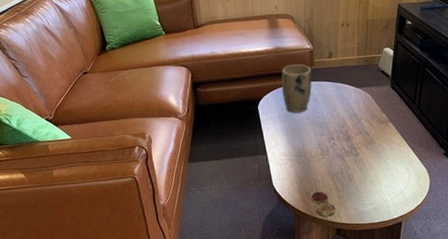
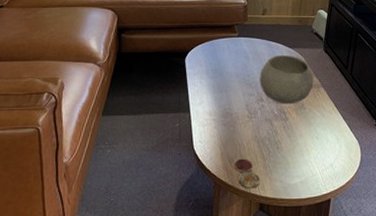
plant pot: present [281,64,312,114] -> none [212,17,244,70]
bowl: none [329,95,382,141] -> present [260,55,314,104]

